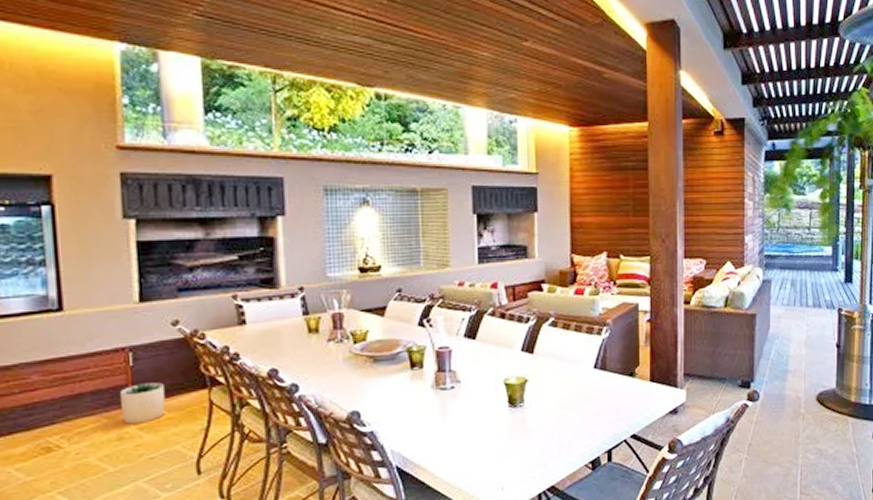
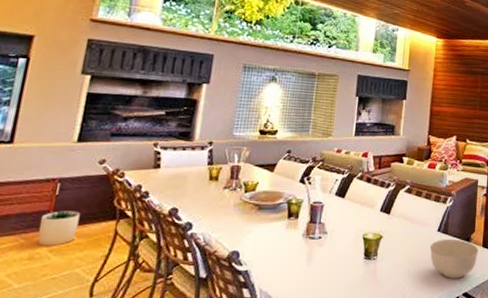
bowl: none [586,376,646,421] -> present [429,240,479,279]

